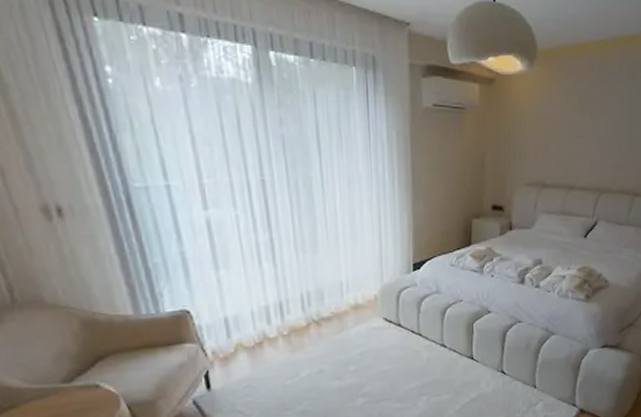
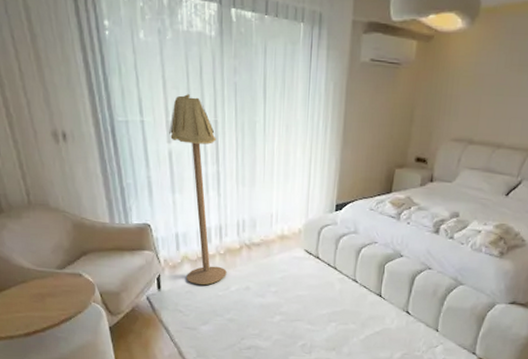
floor lamp: none [204,151,294,377] -> present [169,94,227,286]

